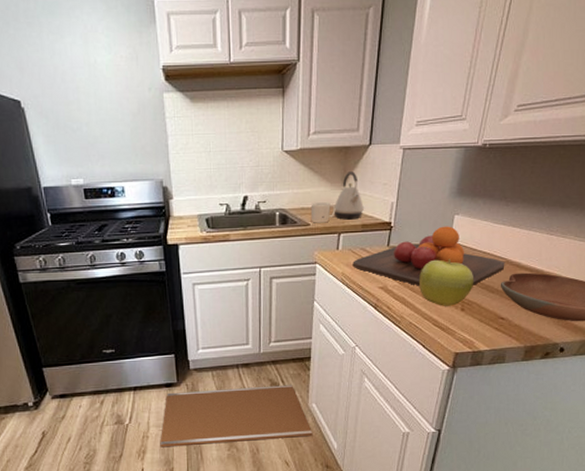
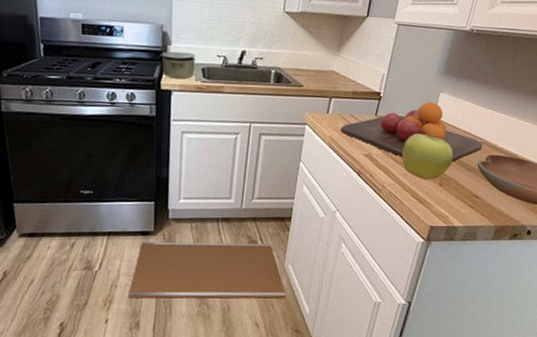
saucepan: none [164,204,199,232] -> present [161,51,196,79]
mug: present [310,201,336,223] -> none [304,64,330,86]
kettle: present [333,171,364,220] -> none [327,39,356,86]

